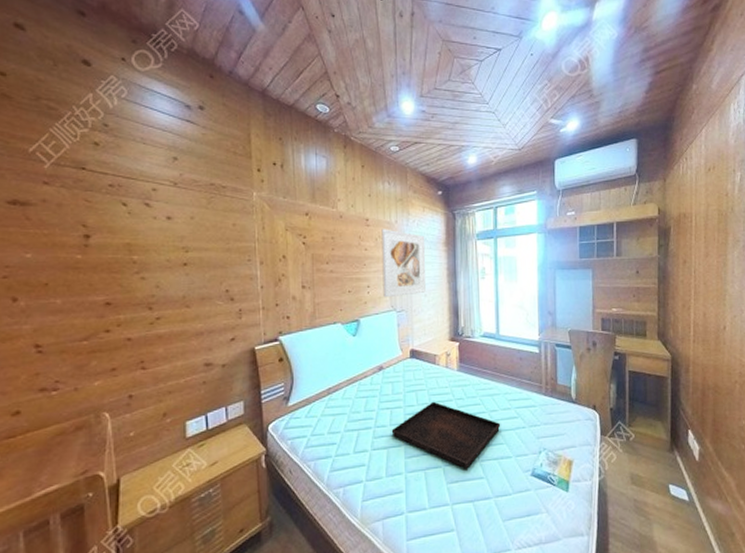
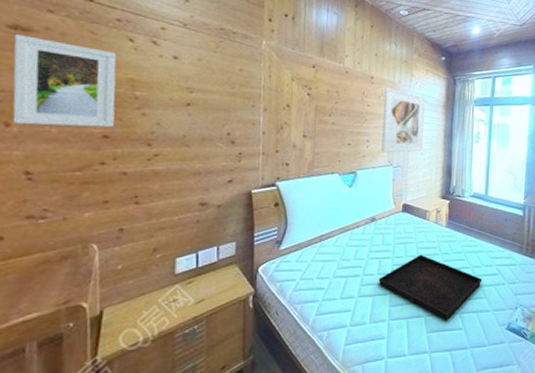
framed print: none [14,210,115,299] -> present [12,35,117,128]

